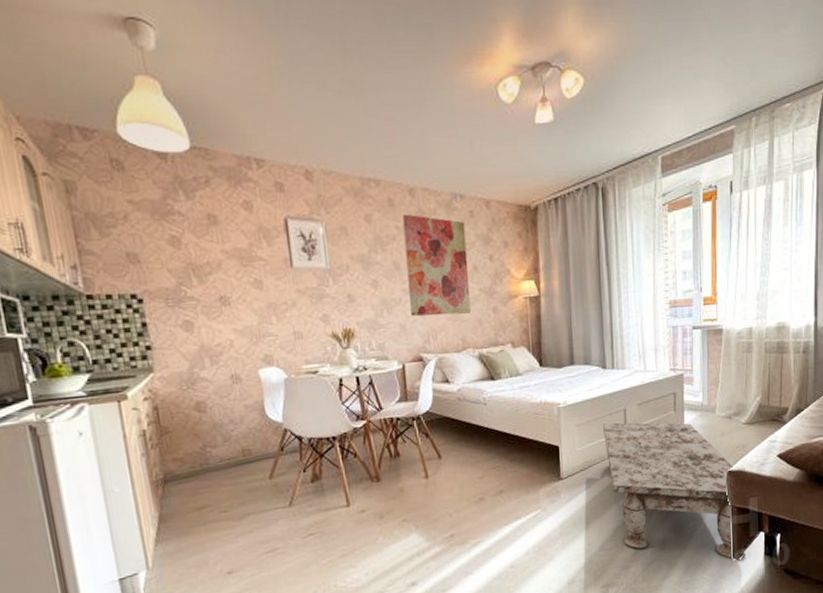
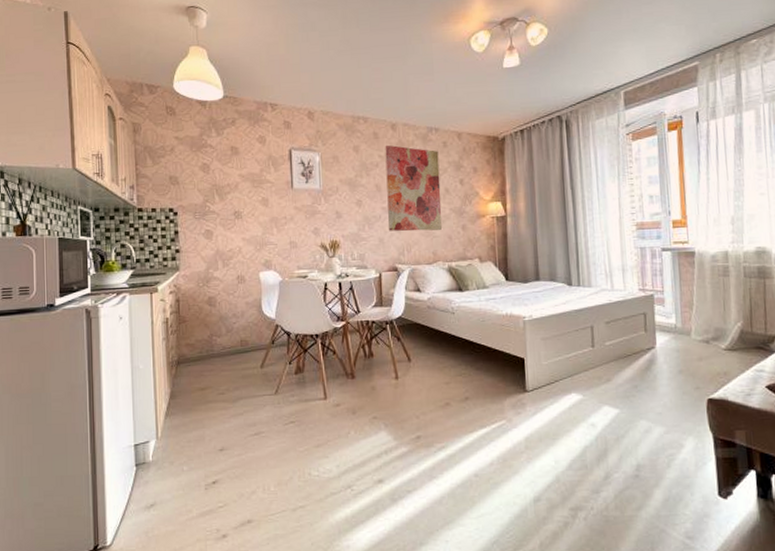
coffee table: present [603,422,746,559] -> none [569,338,735,497]

